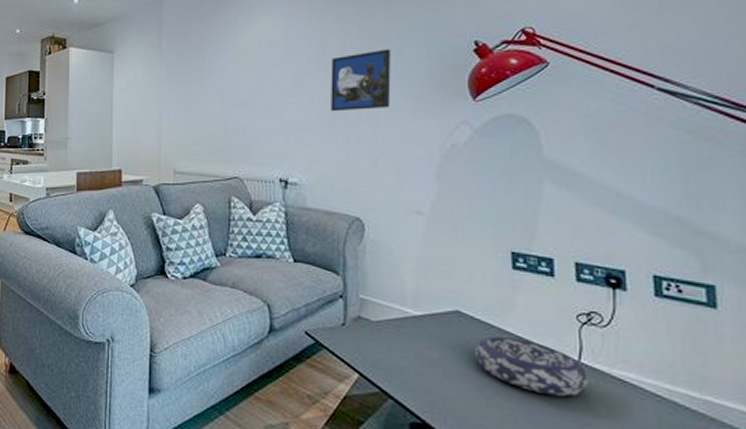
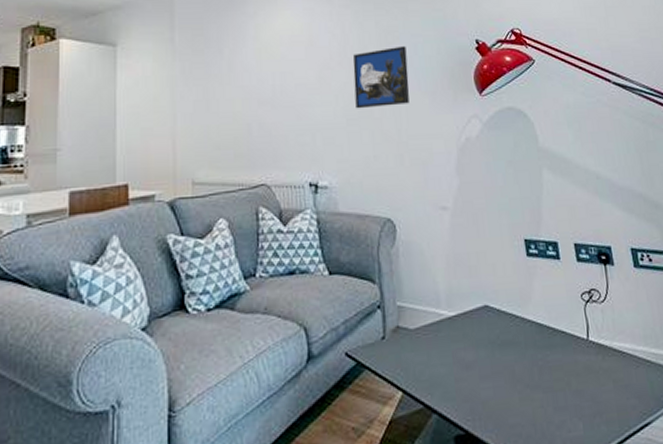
decorative bowl: present [475,336,589,397] -> none [504,325,598,379]

